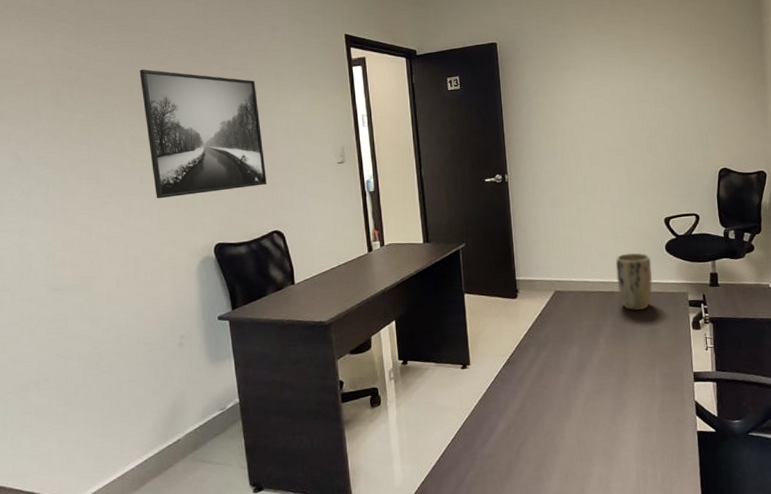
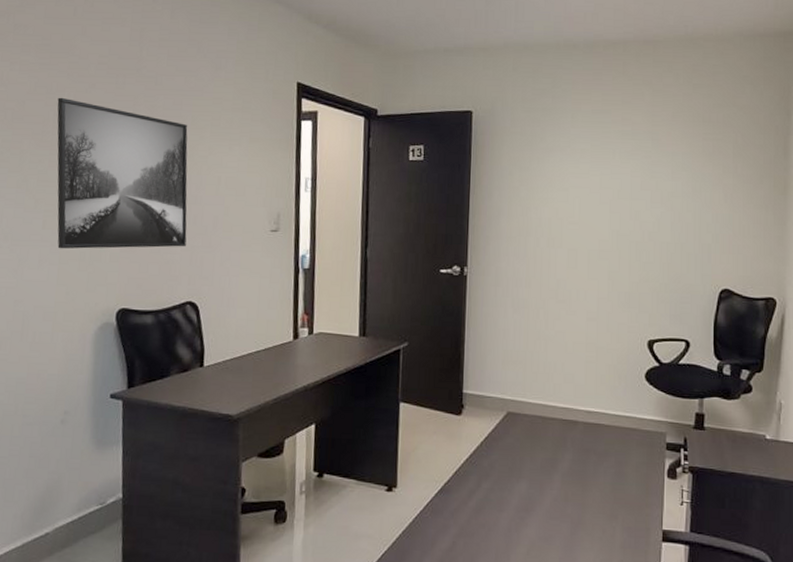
plant pot: present [615,252,653,311] -> none [583,377,626,448]

